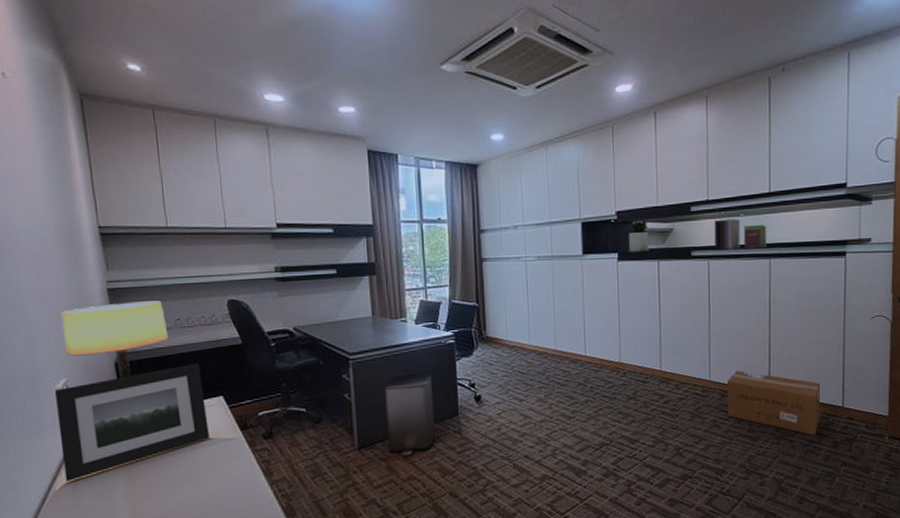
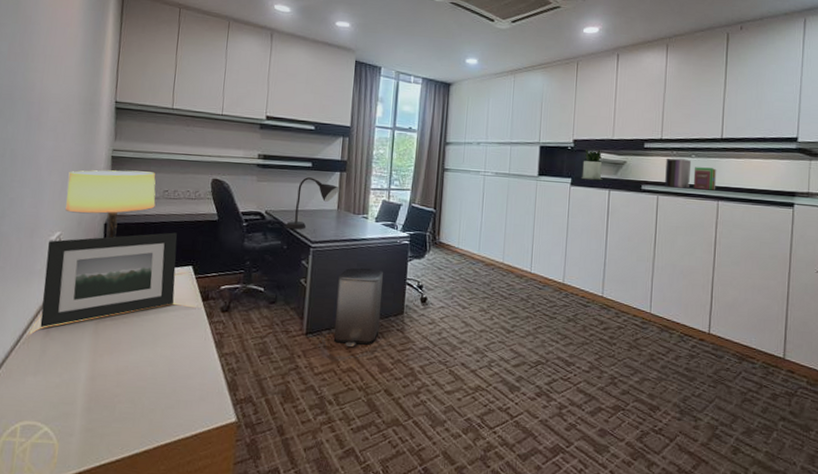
desk lamp: none [316,285,371,344] -> present [283,177,339,230]
box: present [726,371,821,436] -> none [665,307,762,384]

